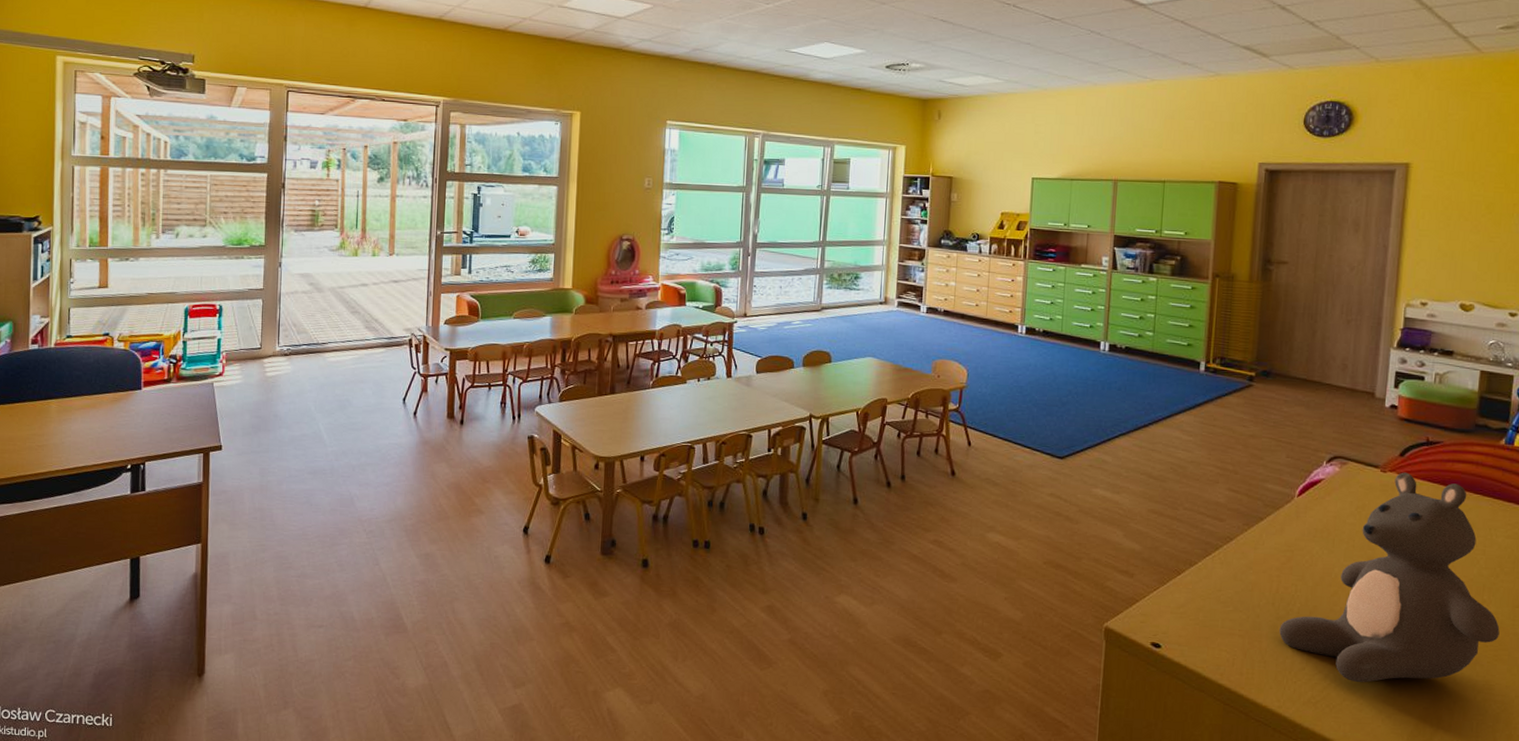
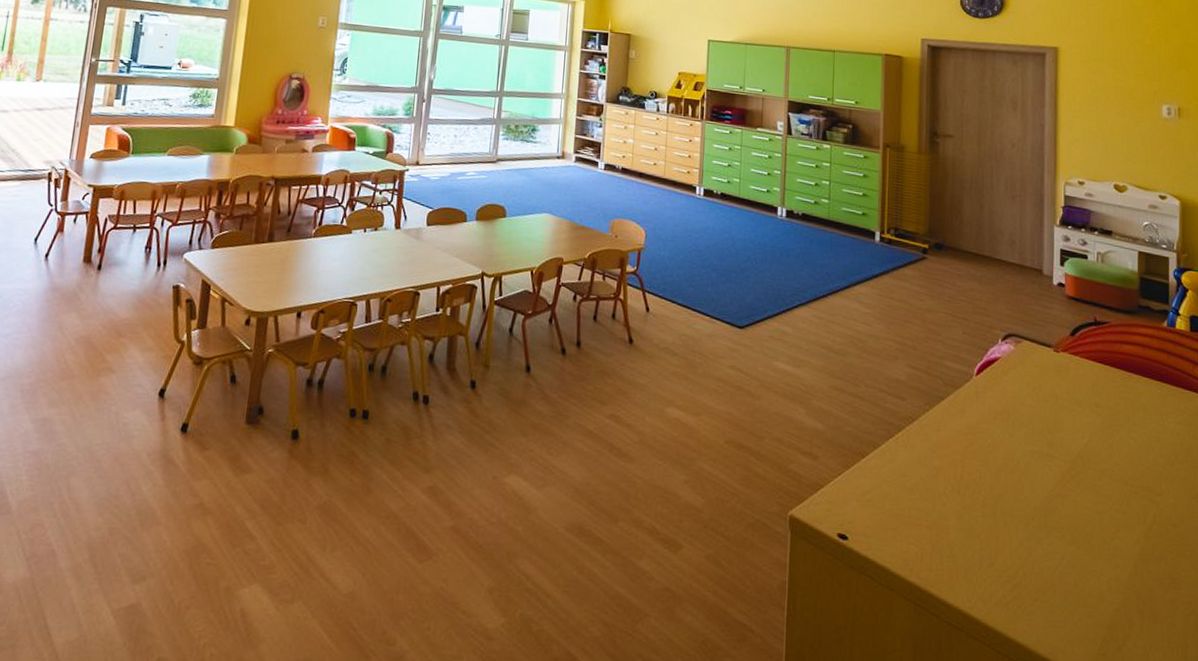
teddy bear: present [1279,472,1500,683] -> none [966,352,1180,581]

